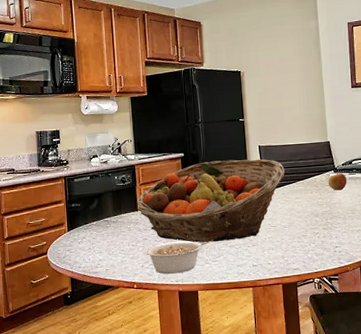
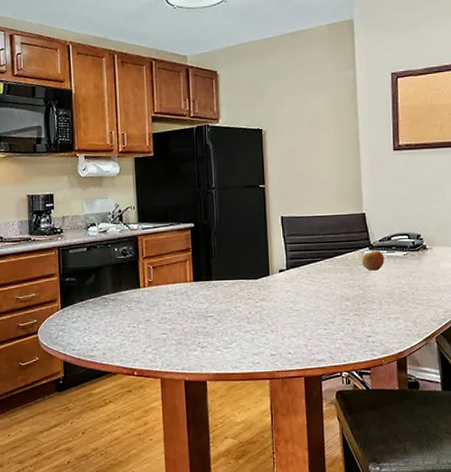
fruit basket: present [136,159,285,243] -> none [139,232,311,327]
legume: present [145,239,213,275] -> none [147,323,225,361]

